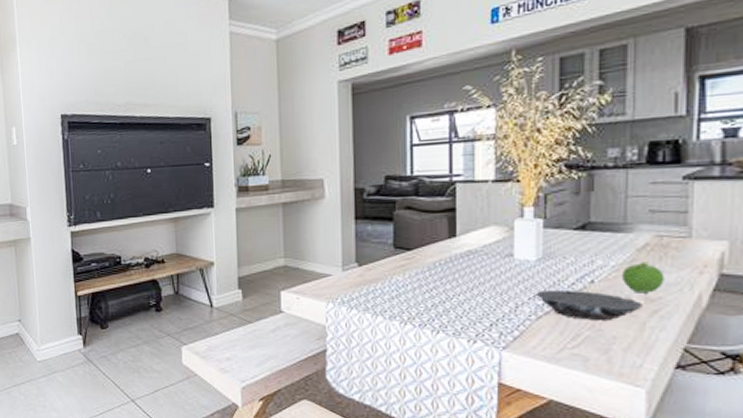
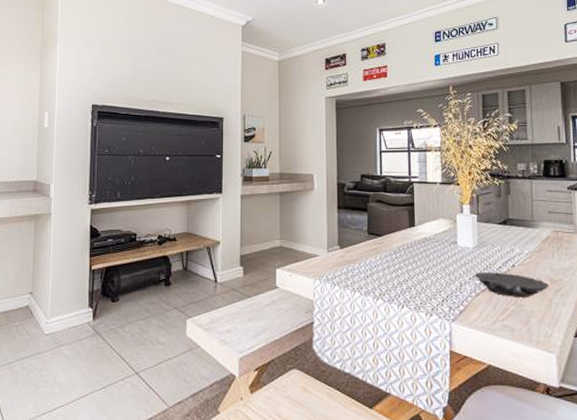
fruit: present [621,261,665,293] -> none [532,251,562,276]

